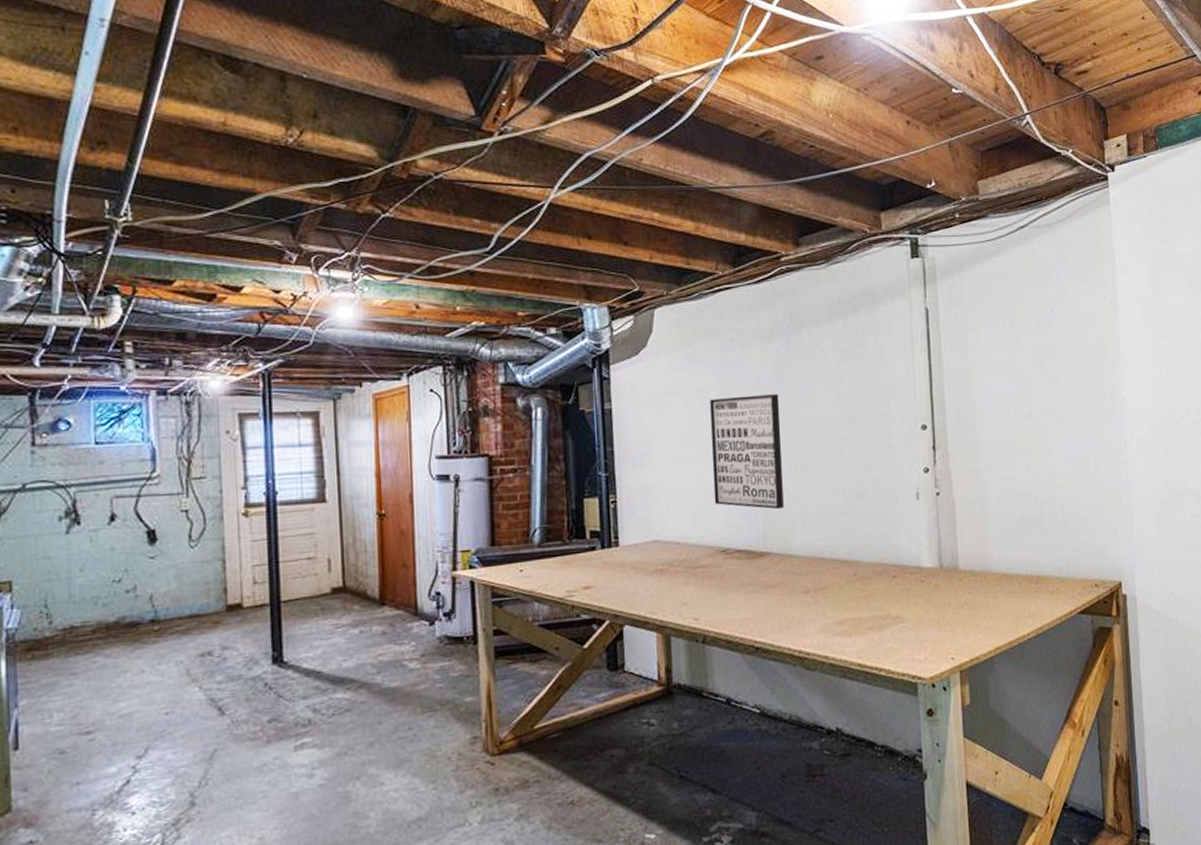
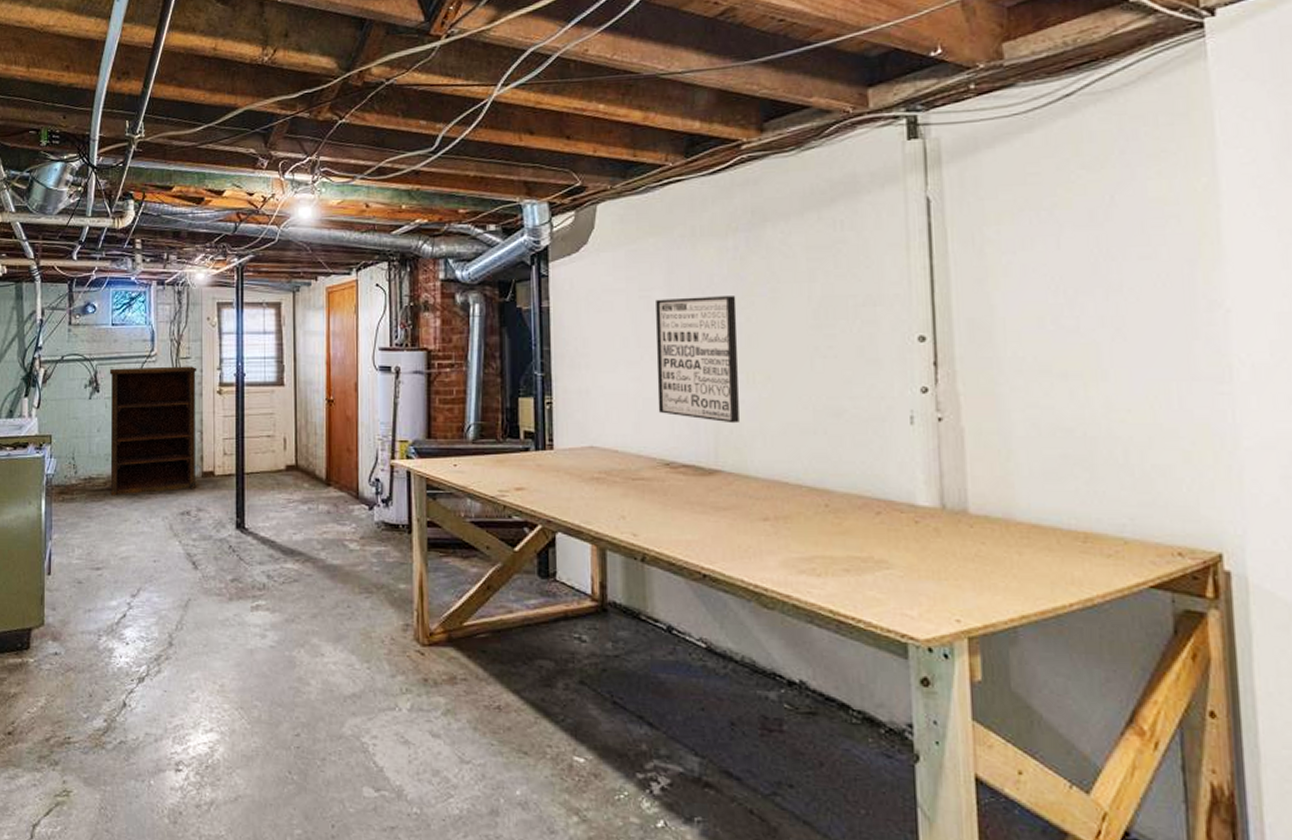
shelving unit: none [93,486,218,646] -> present [109,366,197,496]

